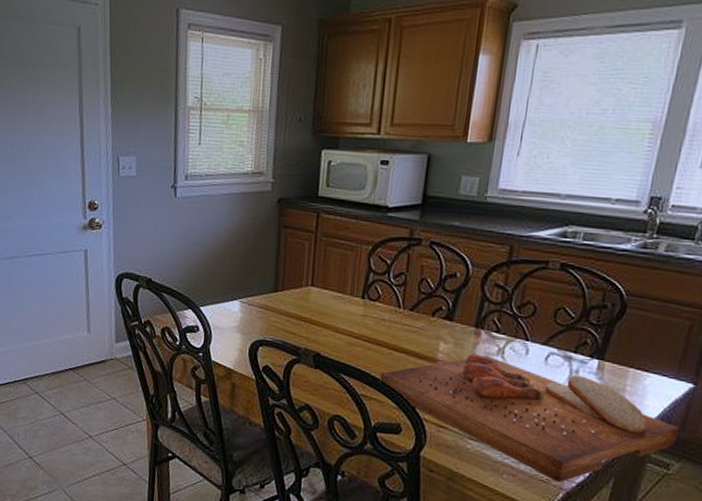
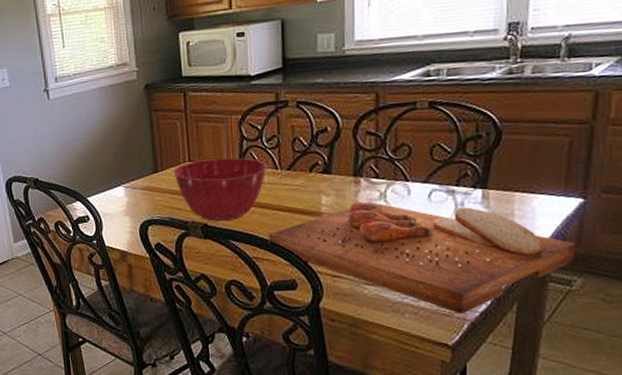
mixing bowl: none [293,286,391,354] -> present [173,157,268,221]

